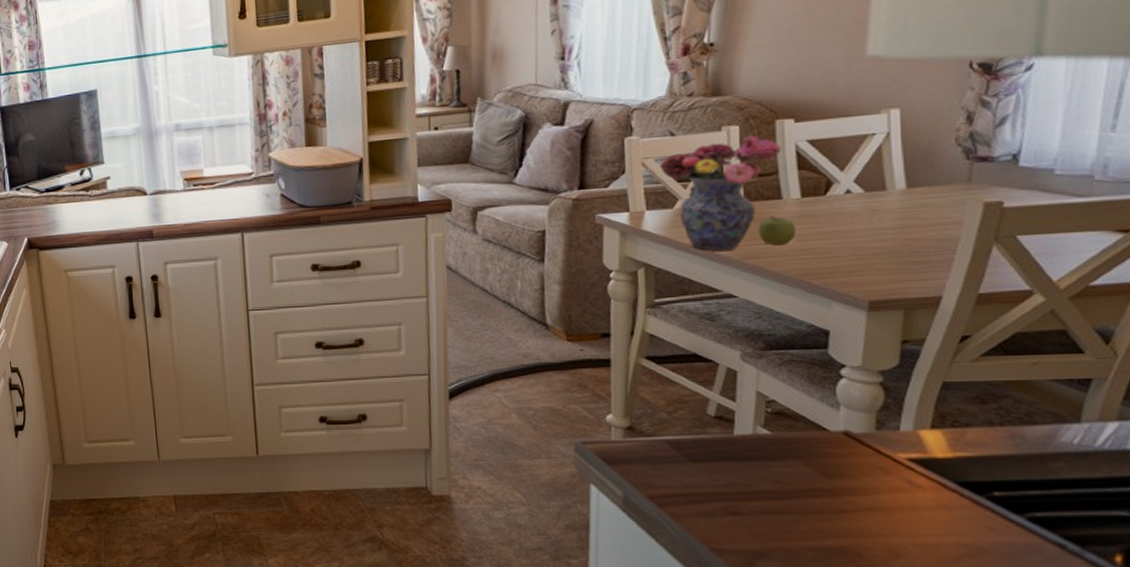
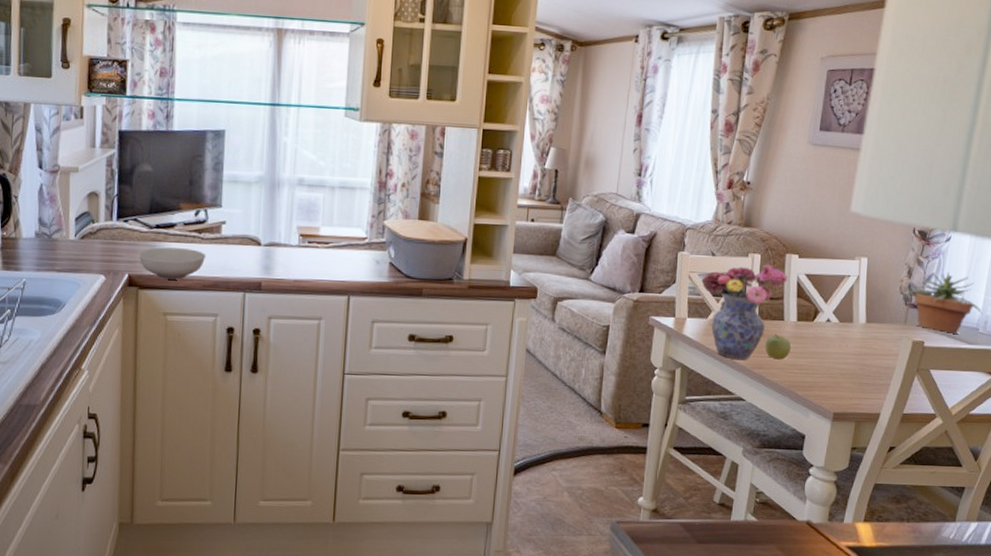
bowl: none [34,207,96,239] -> present [138,247,207,280]
potted plant: none [965,109,1098,188] -> present [905,272,983,335]

